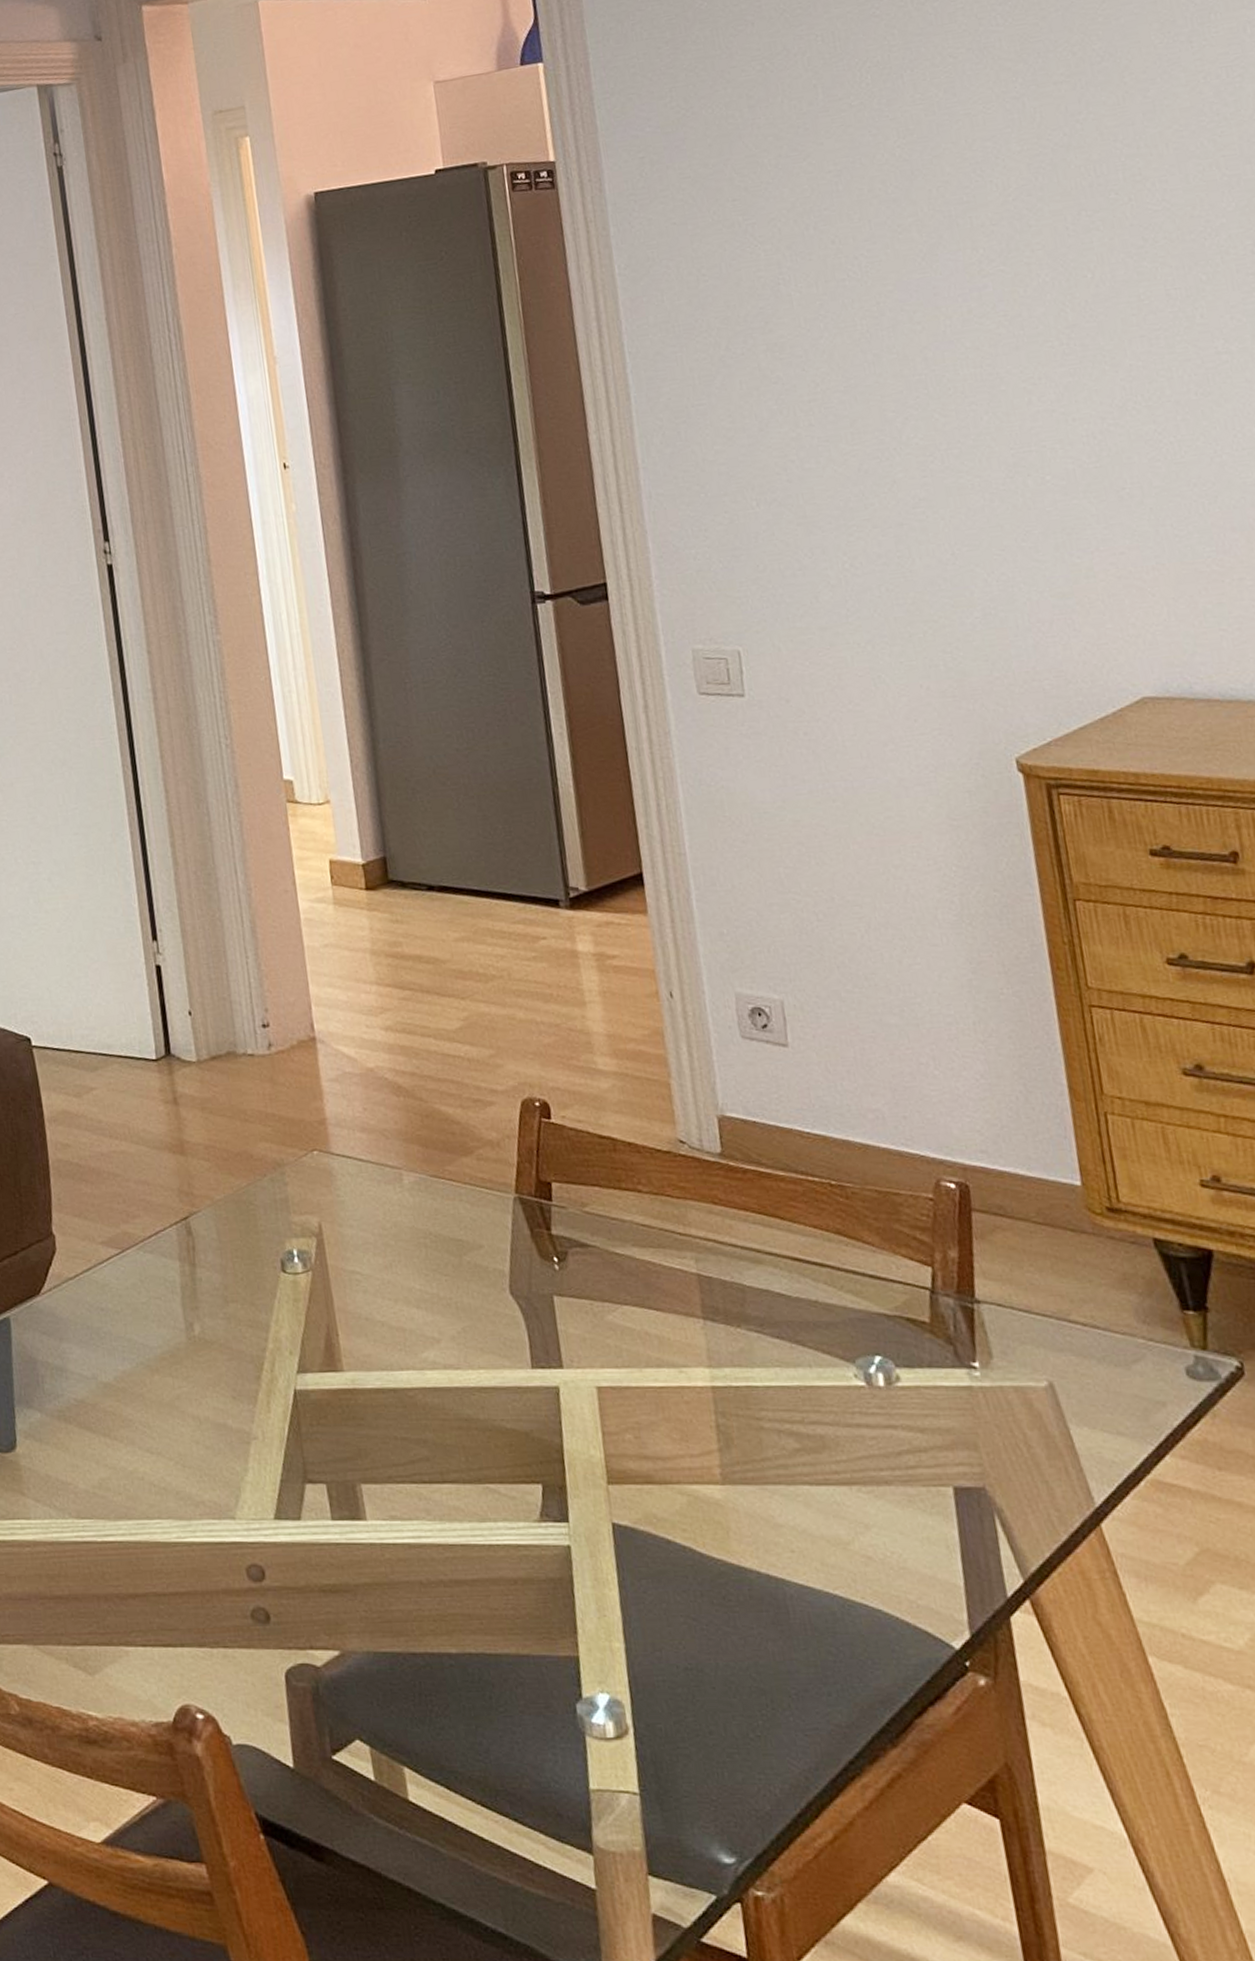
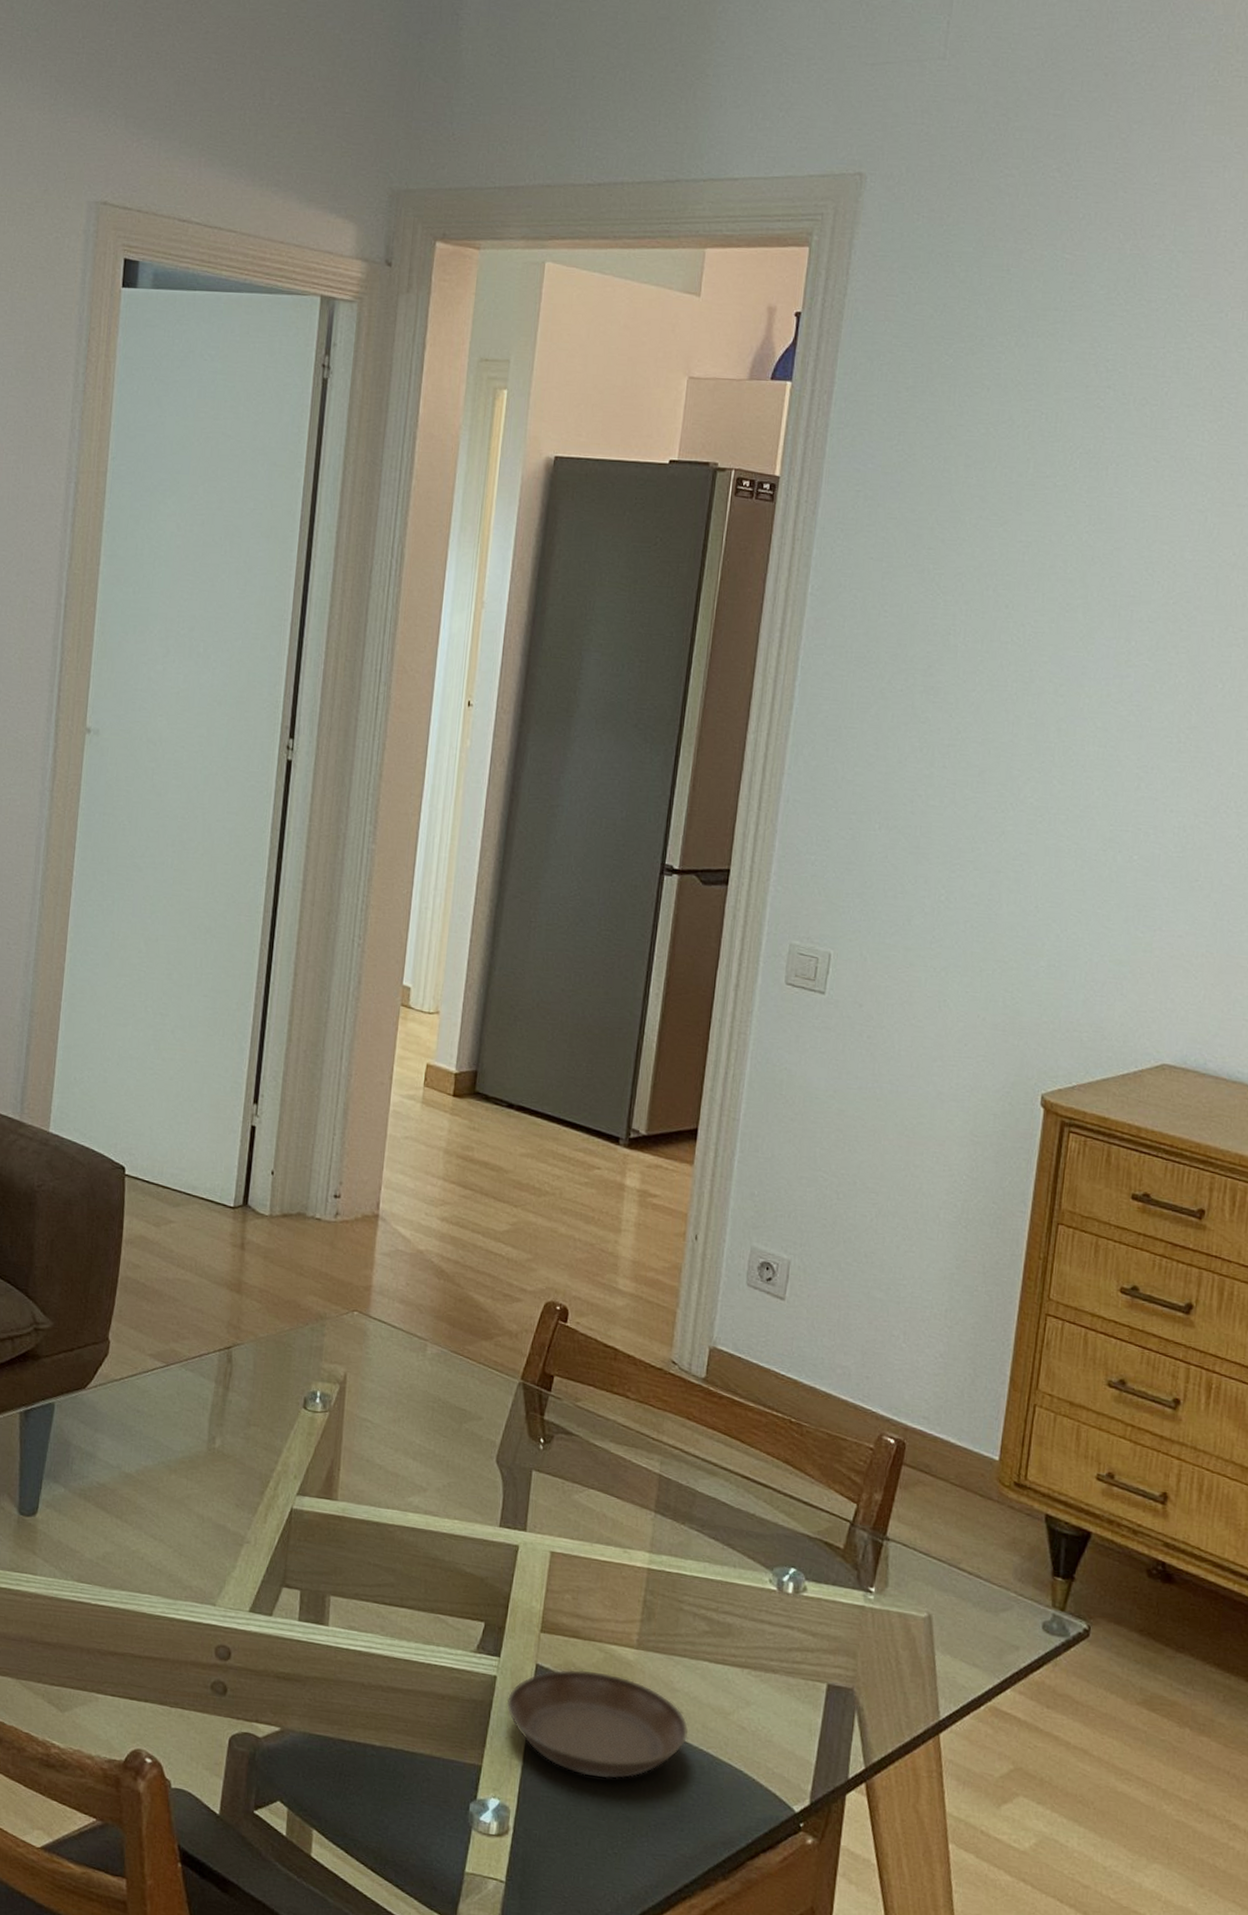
saucer: none [588,1519,808,1648] -> present [506,1669,688,1779]

